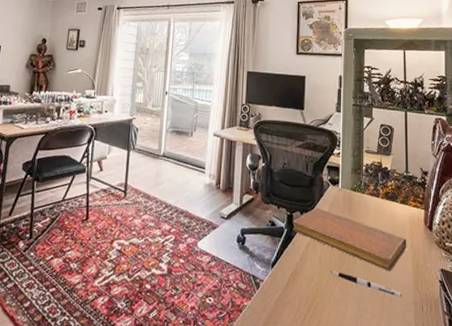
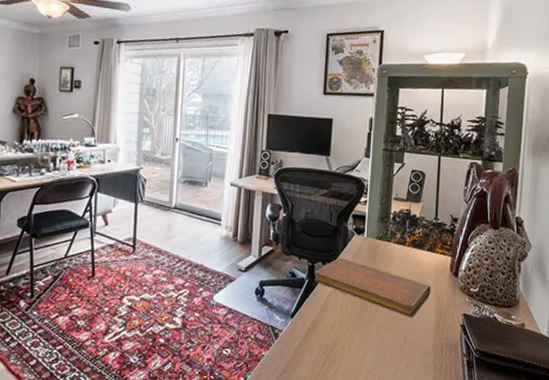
pen: present [330,270,401,297] -> none [351,319,422,342]

